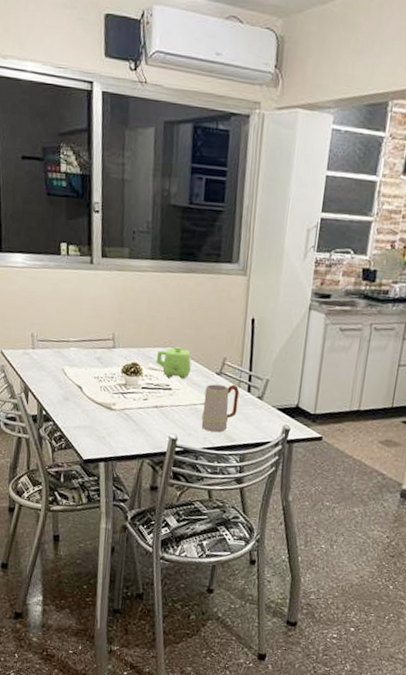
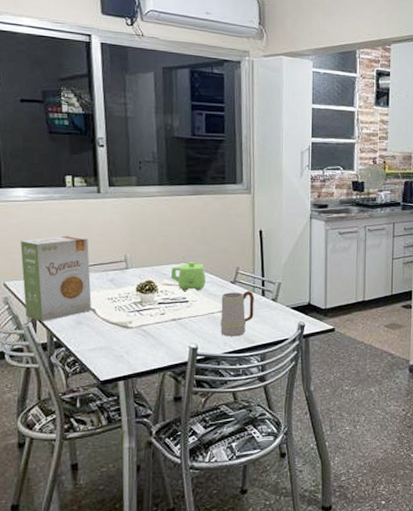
food box: none [17,307,80,394] -> present [20,235,92,322]

